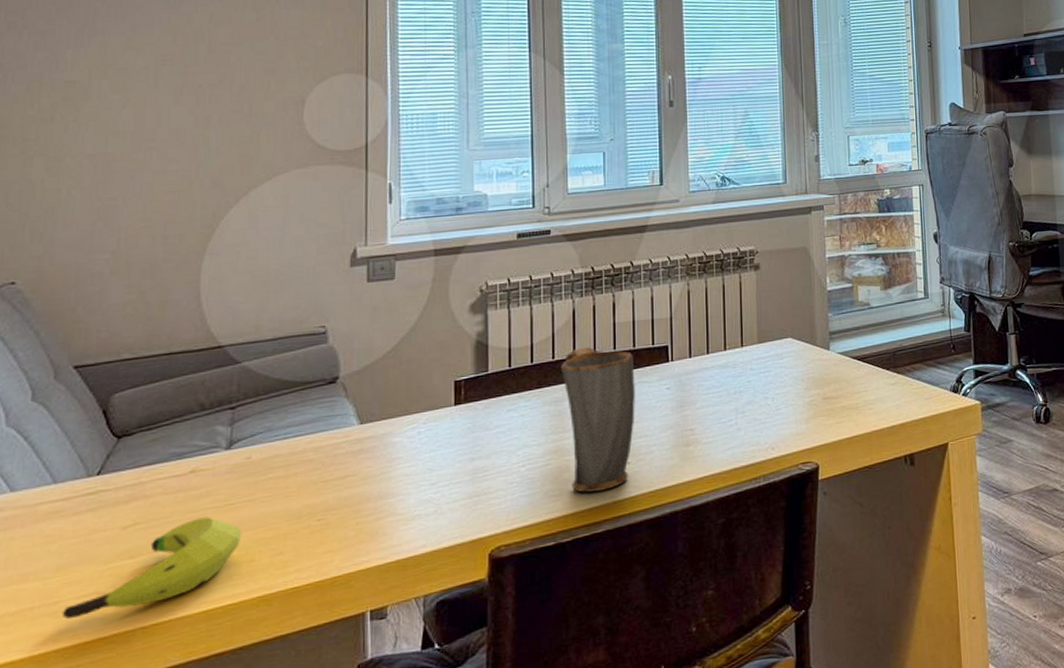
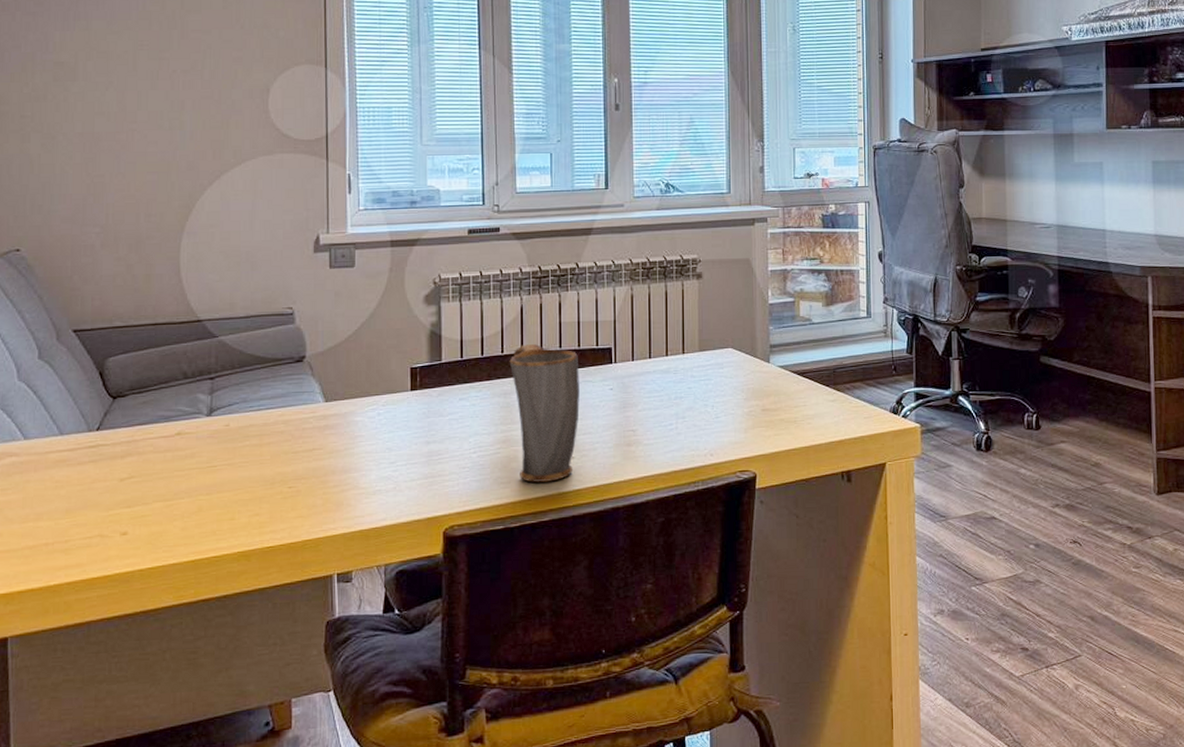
banana: present [61,516,242,620] -> none [72,476,223,557]

